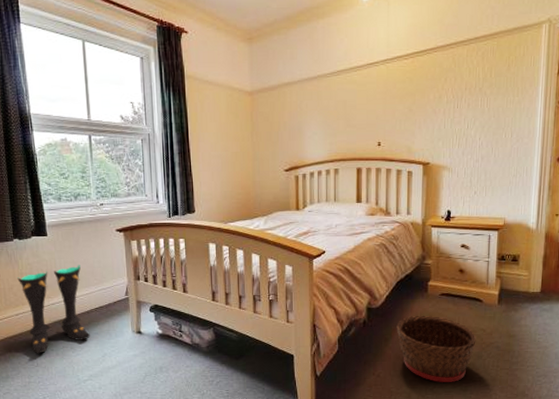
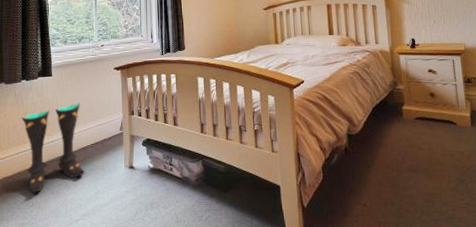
basket: present [396,315,476,382] -> none [377,140,456,210]

